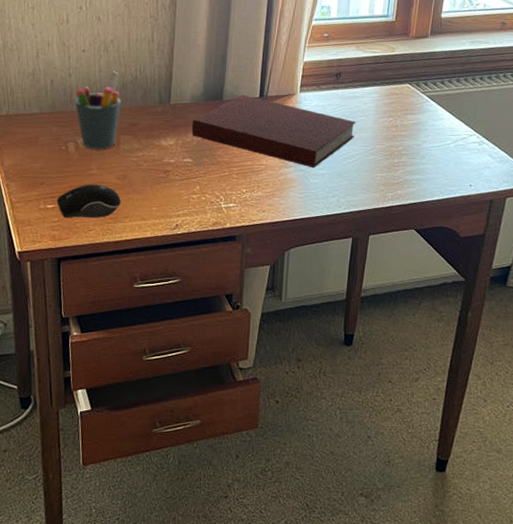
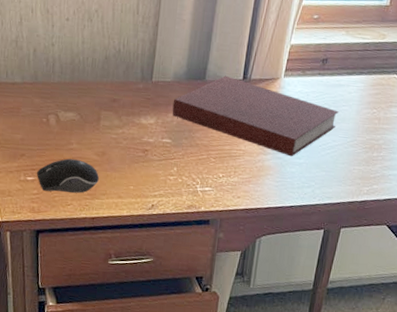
pen holder: present [74,71,121,150] -> none [56,43,103,125]

